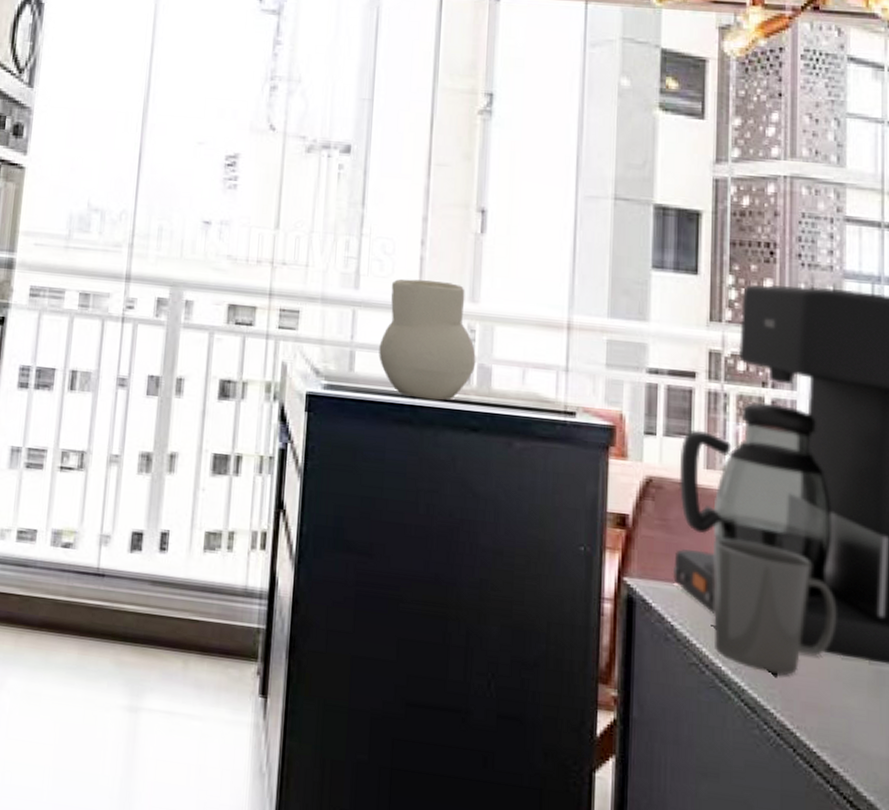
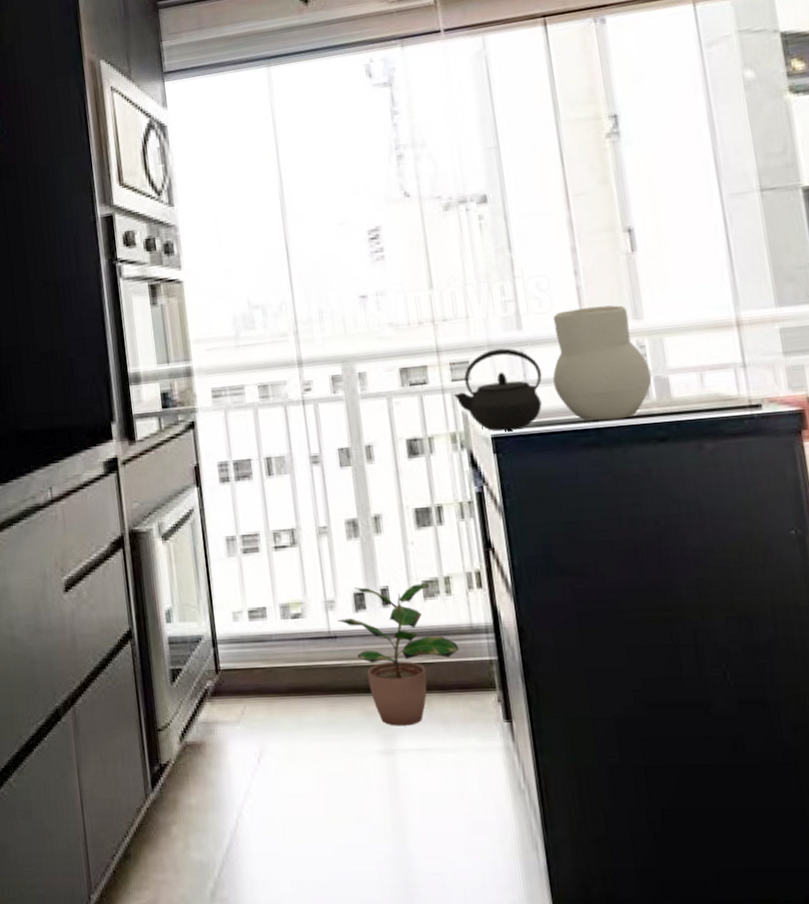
potted plant: none [109,526,229,685] -> present [337,583,459,726]
kettle: none [277,303,369,391] -> present [454,348,542,431]

